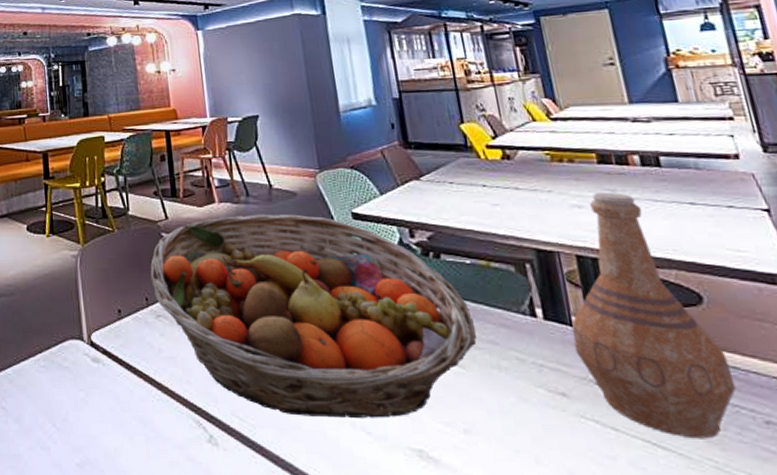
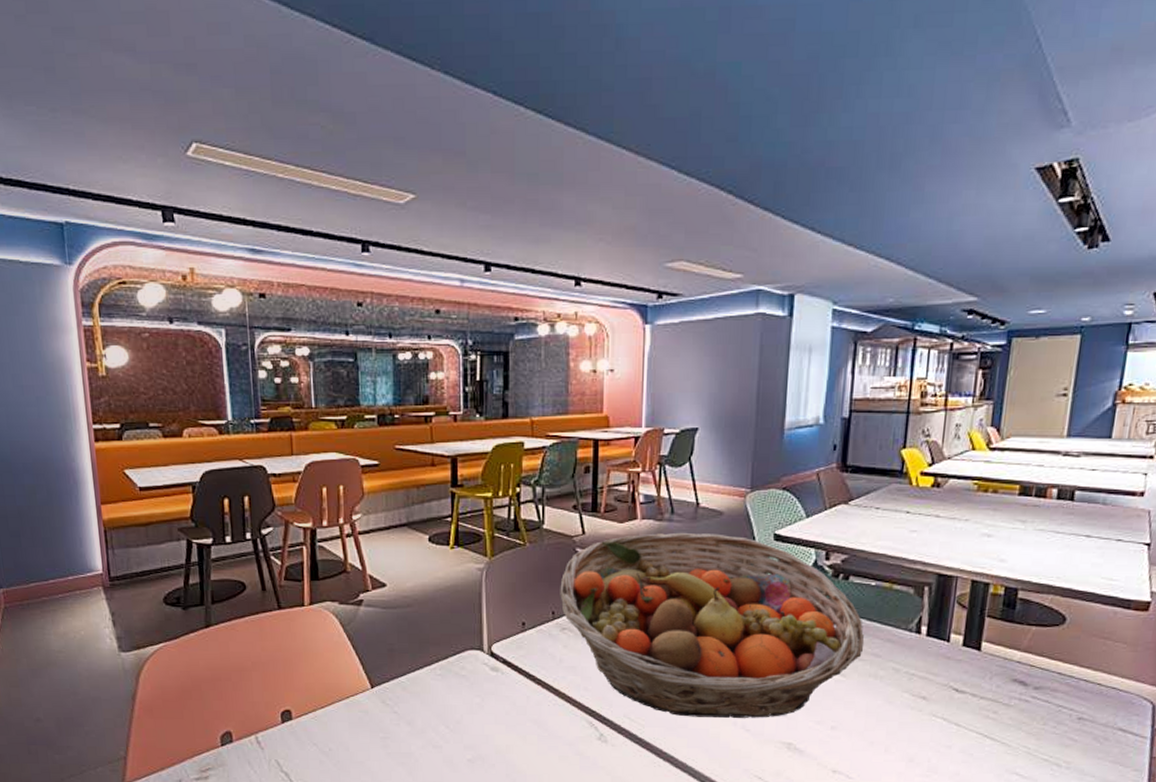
vase: present [571,192,736,439] -> none [945,522,1068,732]

